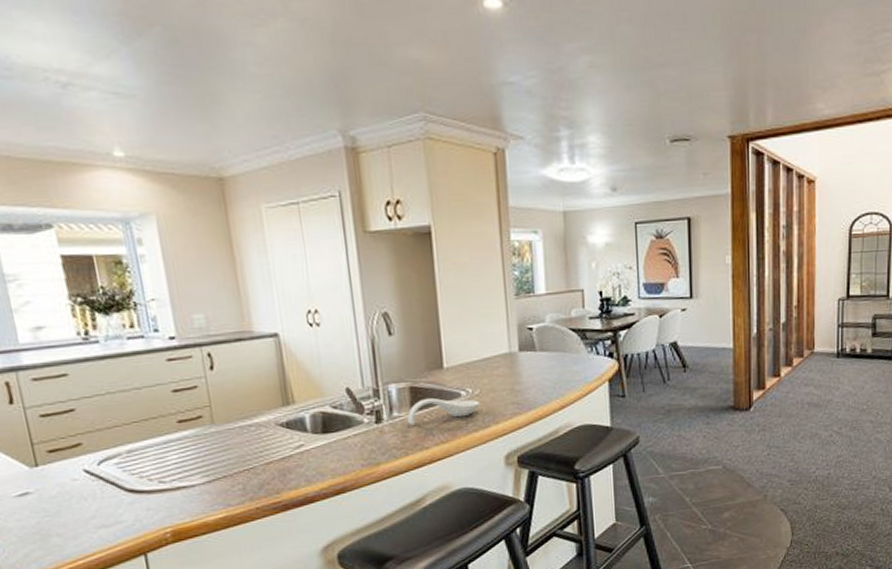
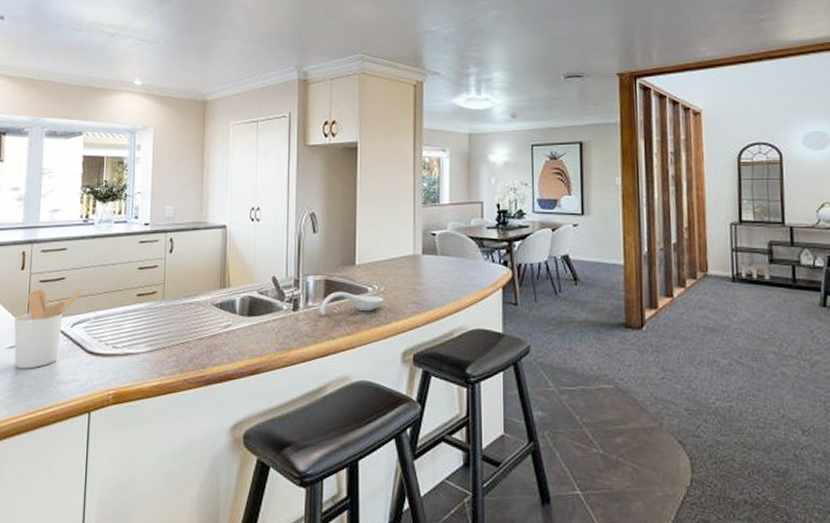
utensil holder: none [16,421,105,518] -> present [14,289,84,369]

